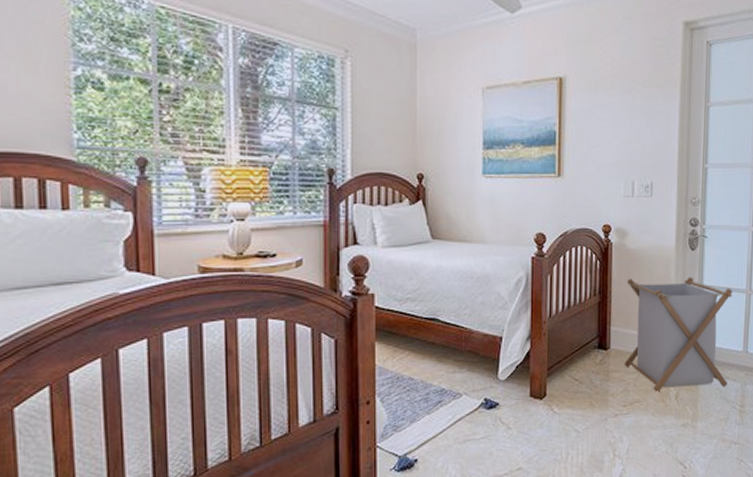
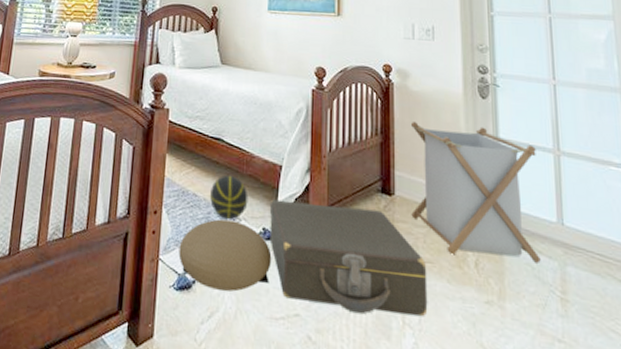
pouf: none [397,397,494,463] -> present [178,219,272,292]
basketball: none [427,353,468,397] -> present [209,174,248,220]
suitcase: none [490,365,636,457] -> present [269,199,428,316]

